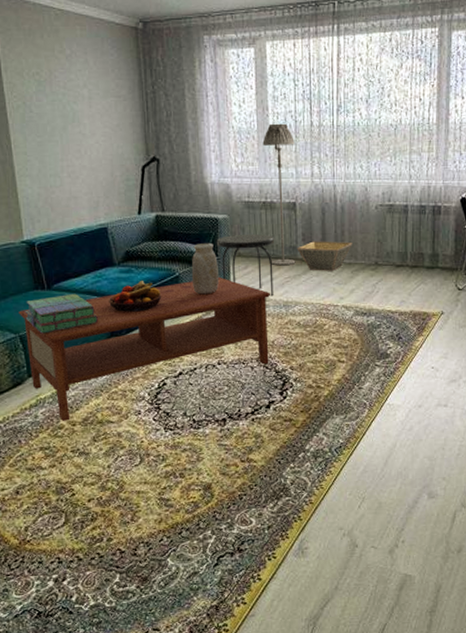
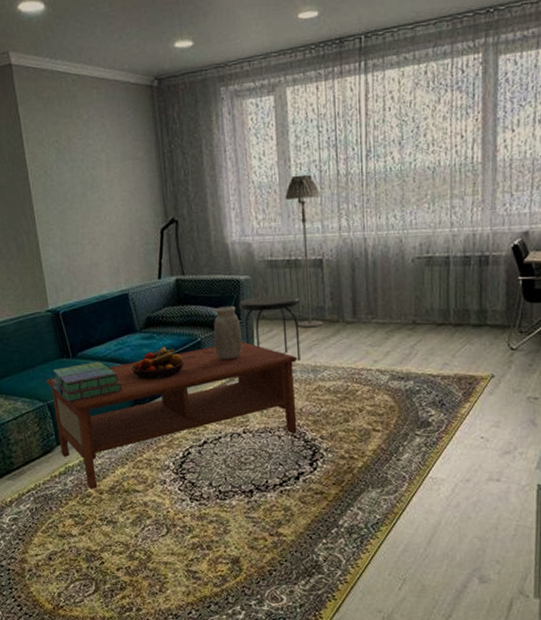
basket: present [297,241,352,271] -> none [325,299,386,333]

